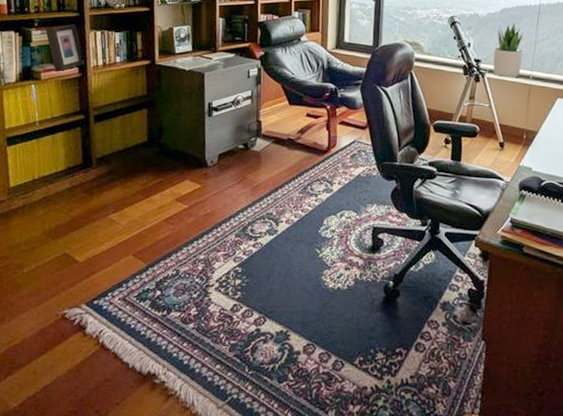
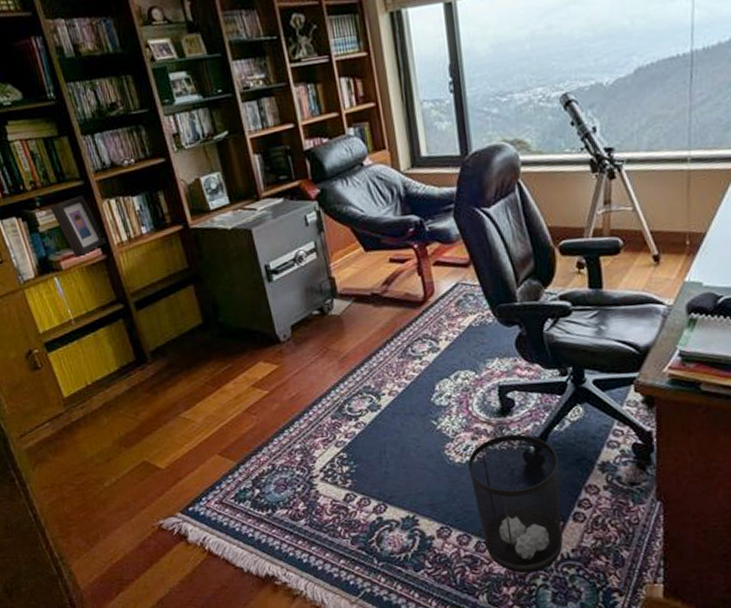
waste bin: none [338,268,410,394] -> present [467,433,563,574]
planter: present [493,22,524,78] -> none [631,85,674,167]

